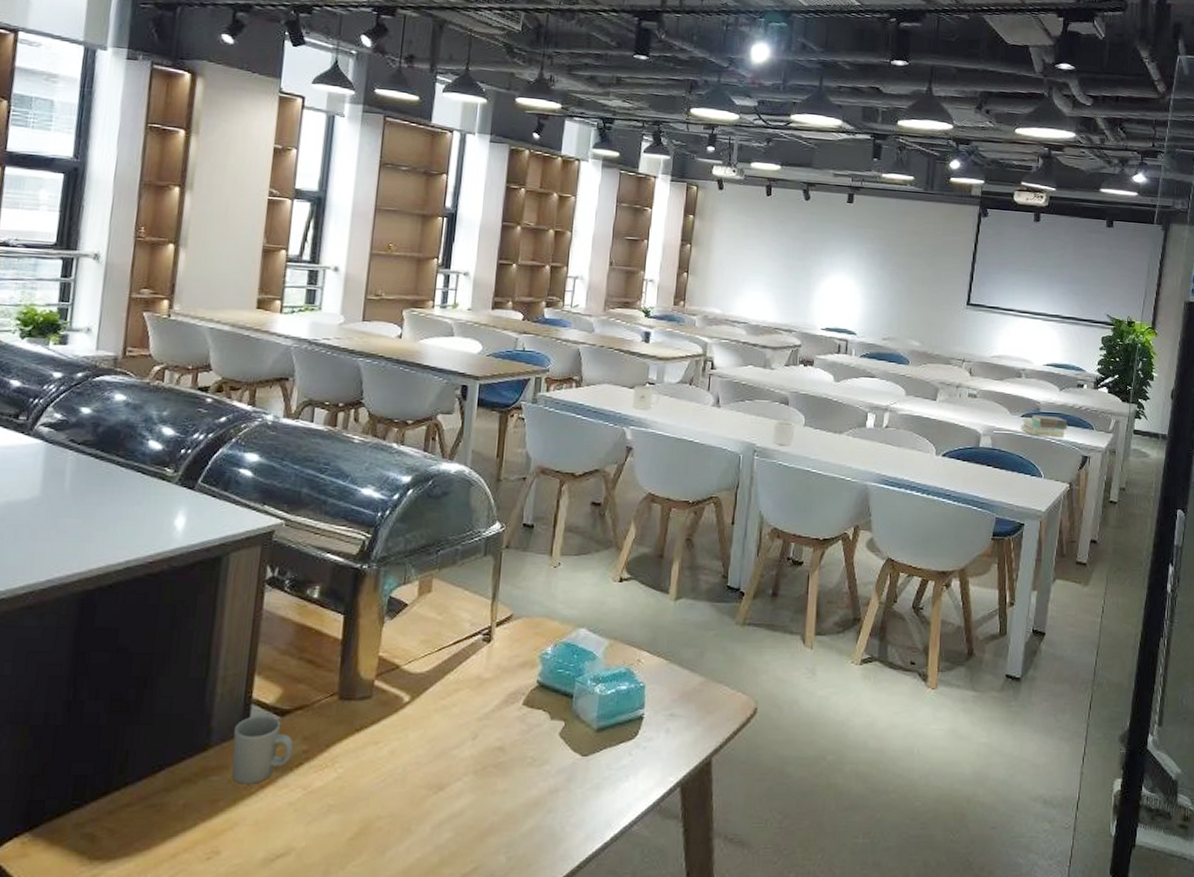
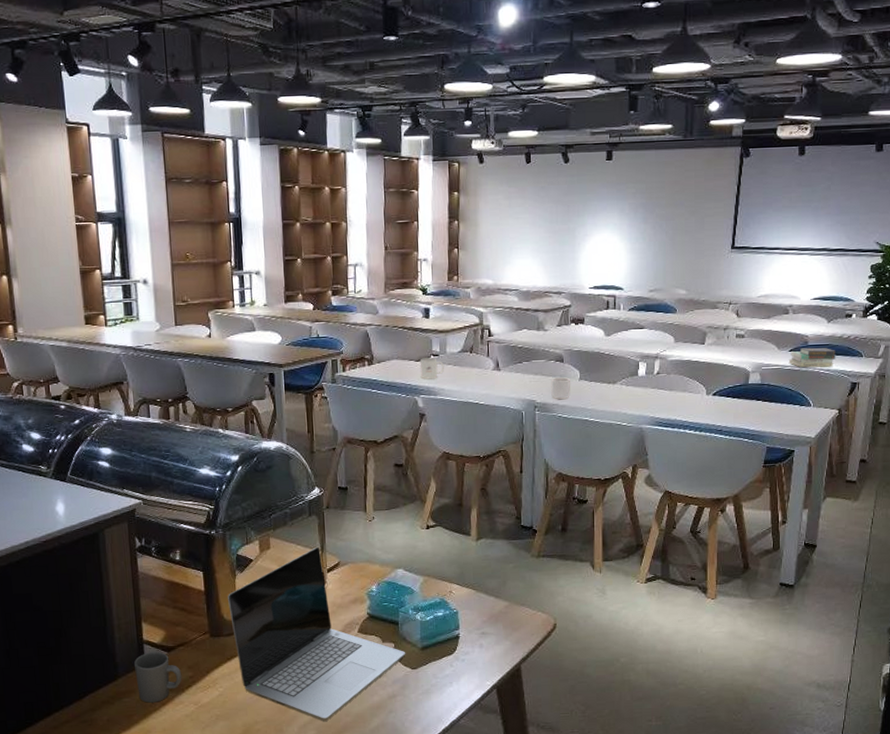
laptop: none [368,594,578,820] -> present [228,547,406,721]

